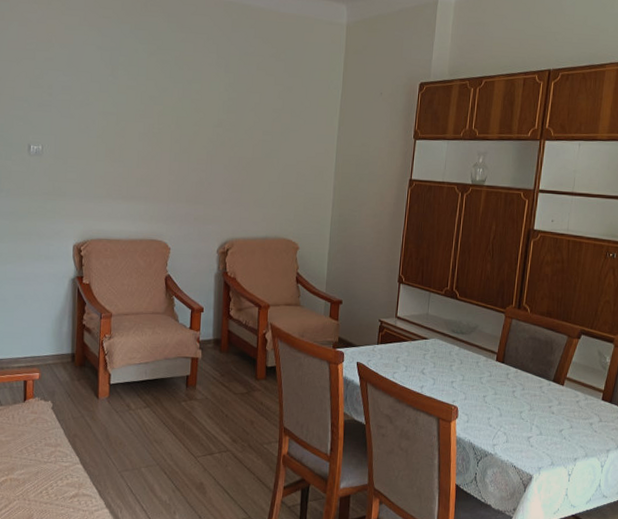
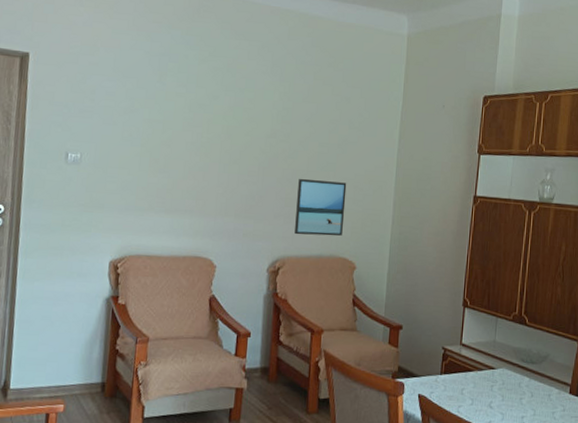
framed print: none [242,165,290,219] -> present [294,178,347,236]

